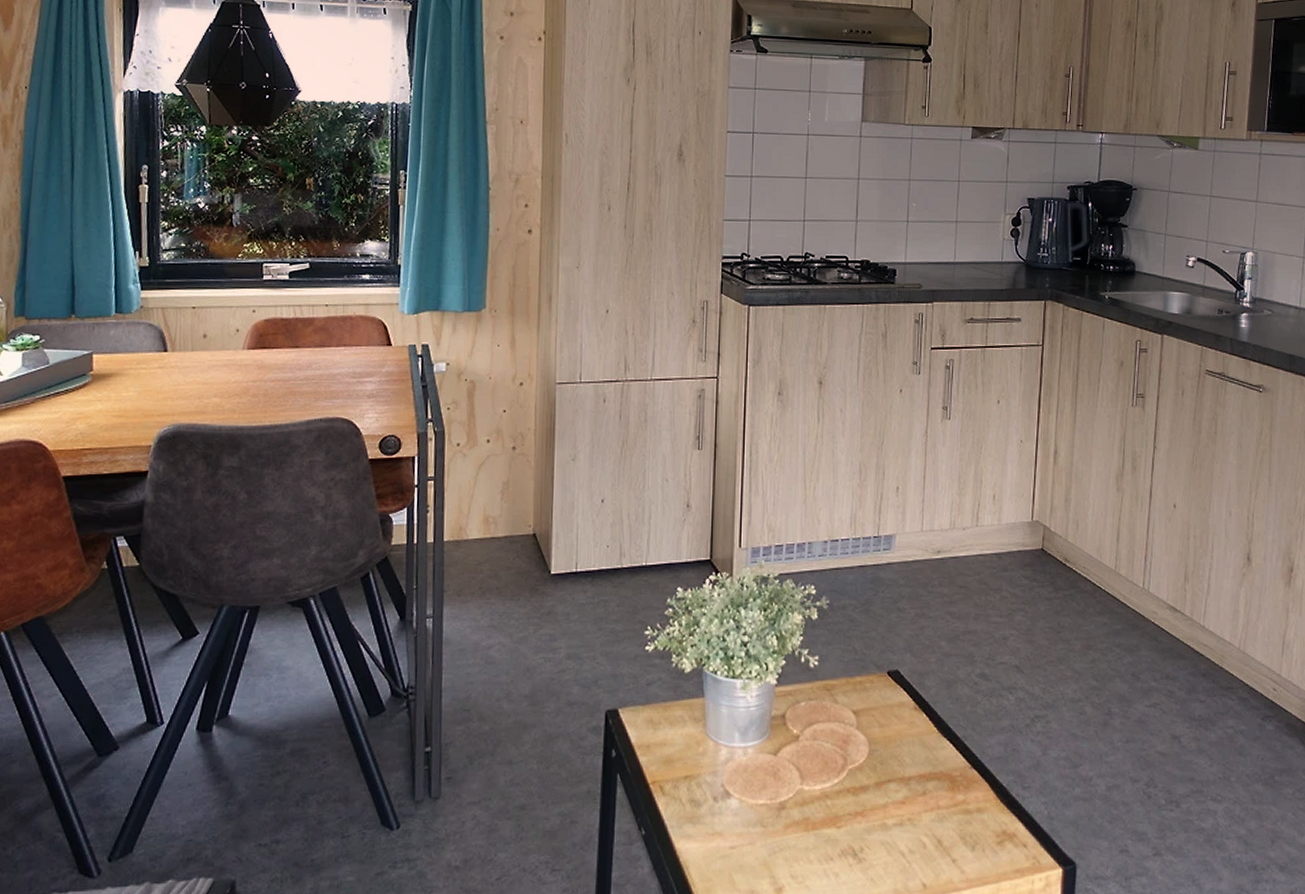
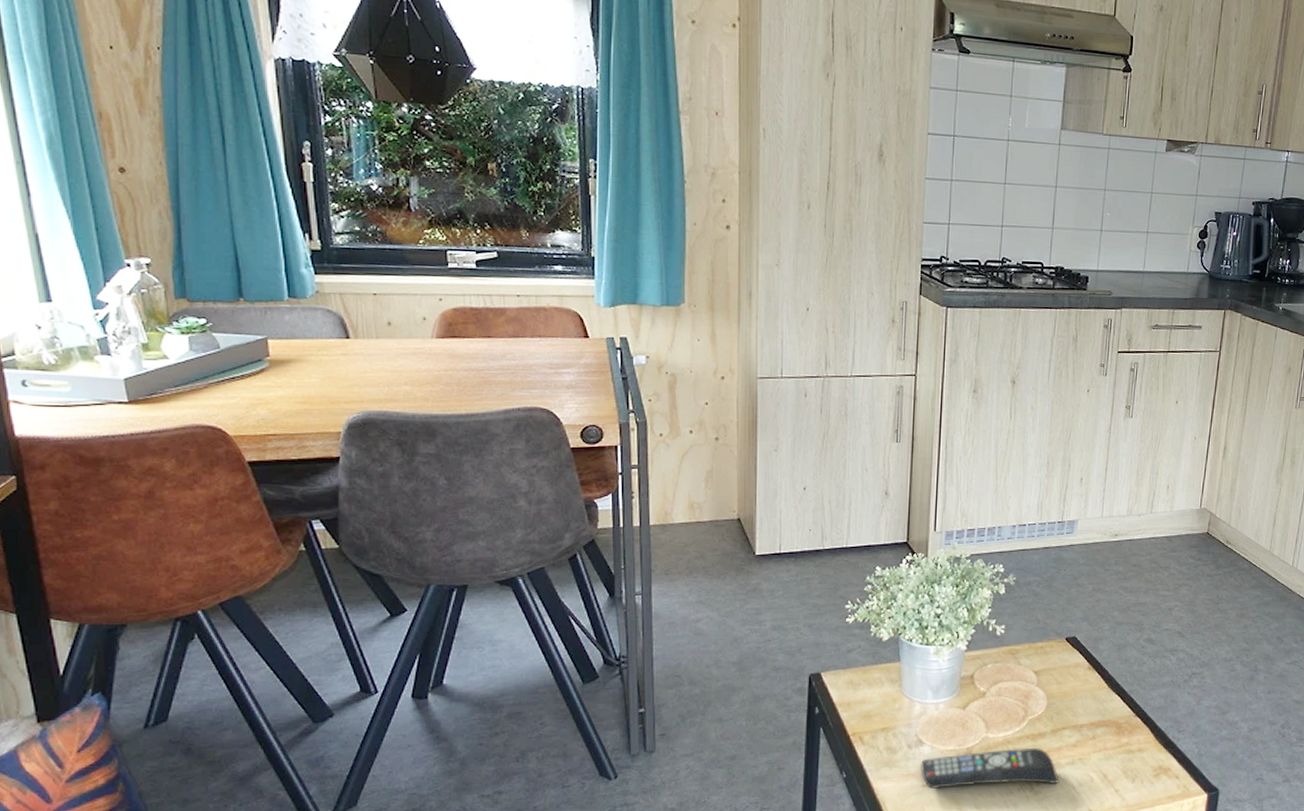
remote control: none [727,803,886,851] -> present [920,747,1059,788]

